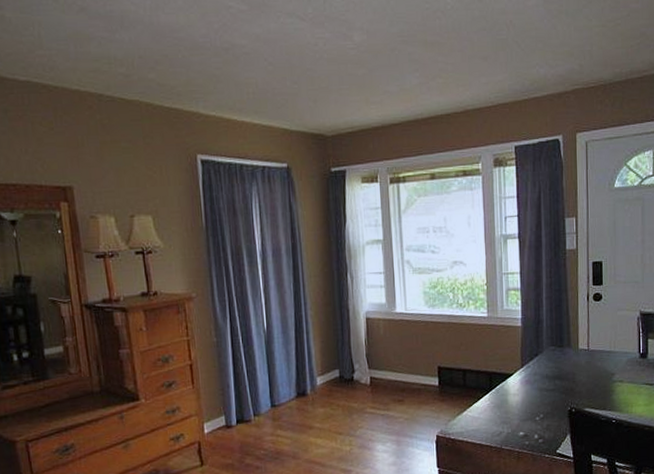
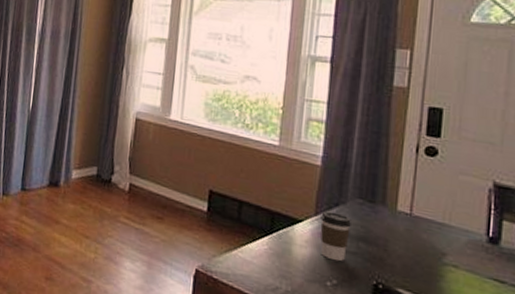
coffee cup: none [526,361,548,400] -> present [320,211,351,262]

